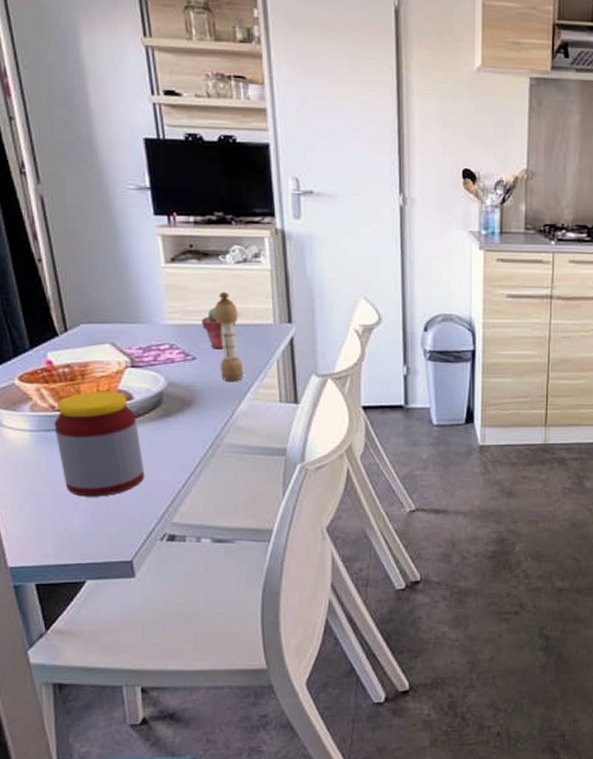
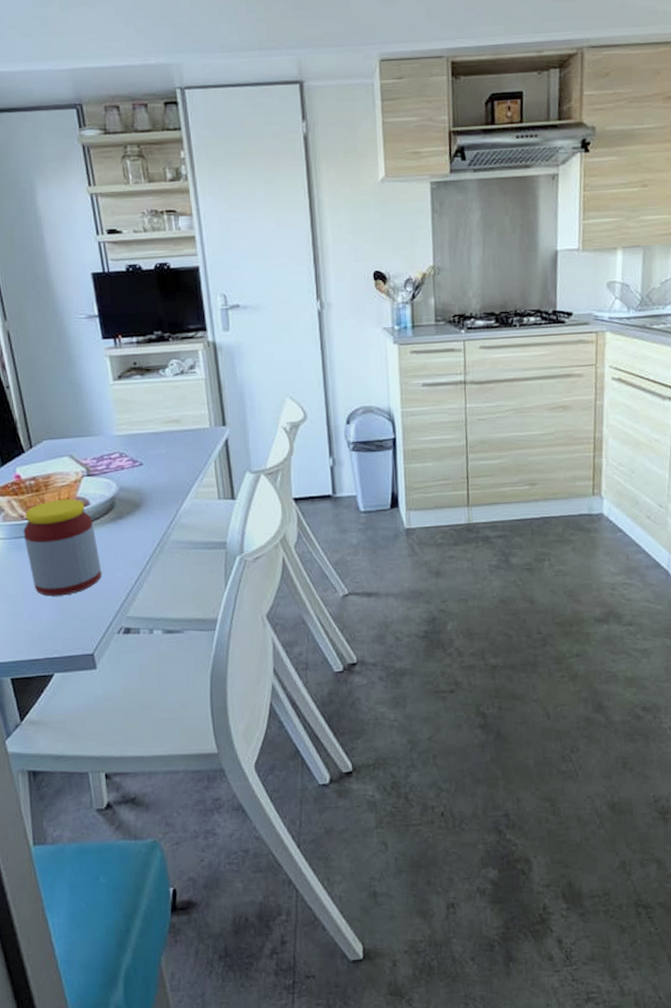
potted succulent: present [202,308,235,350] -> none [147,417,176,455]
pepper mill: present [214,292,244,381] -> none [157,402,185,483]

